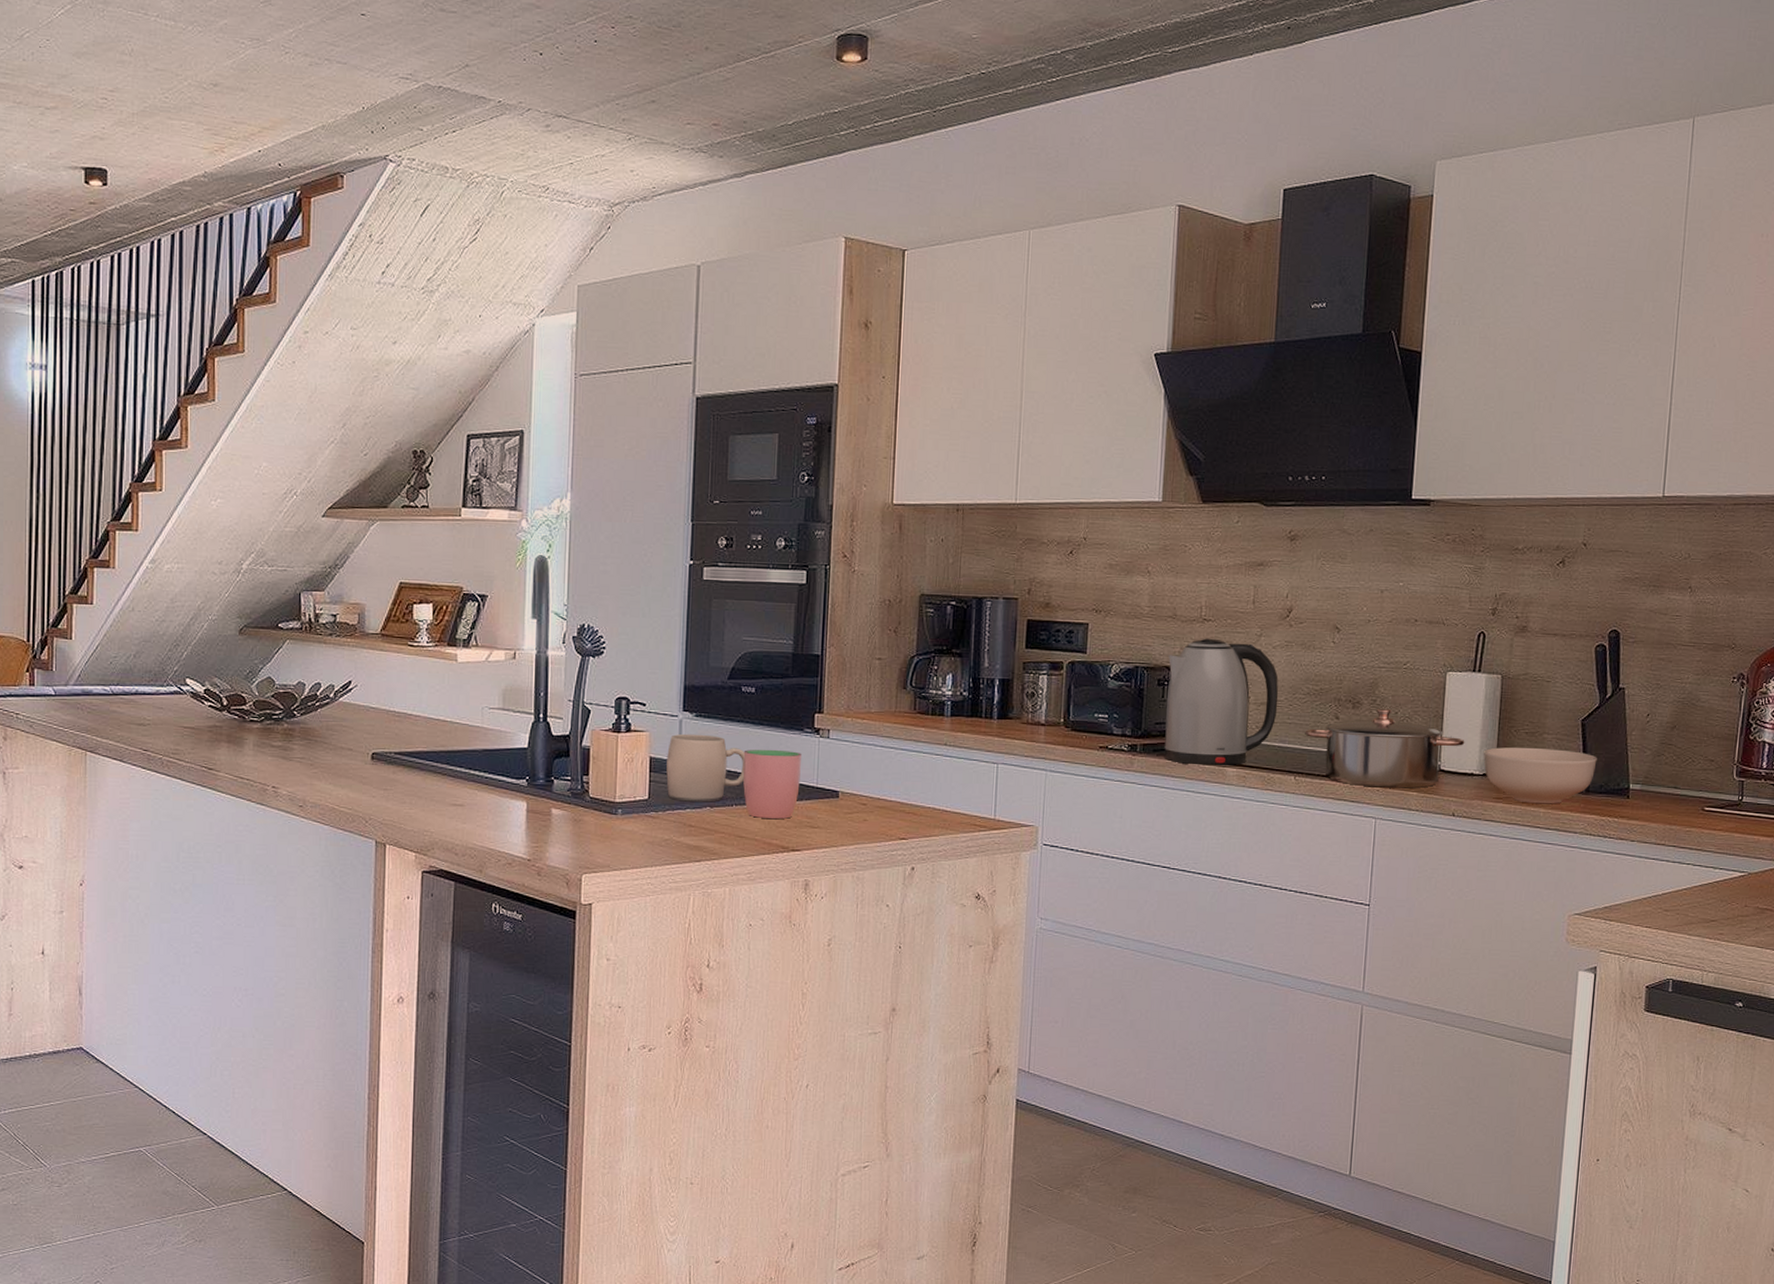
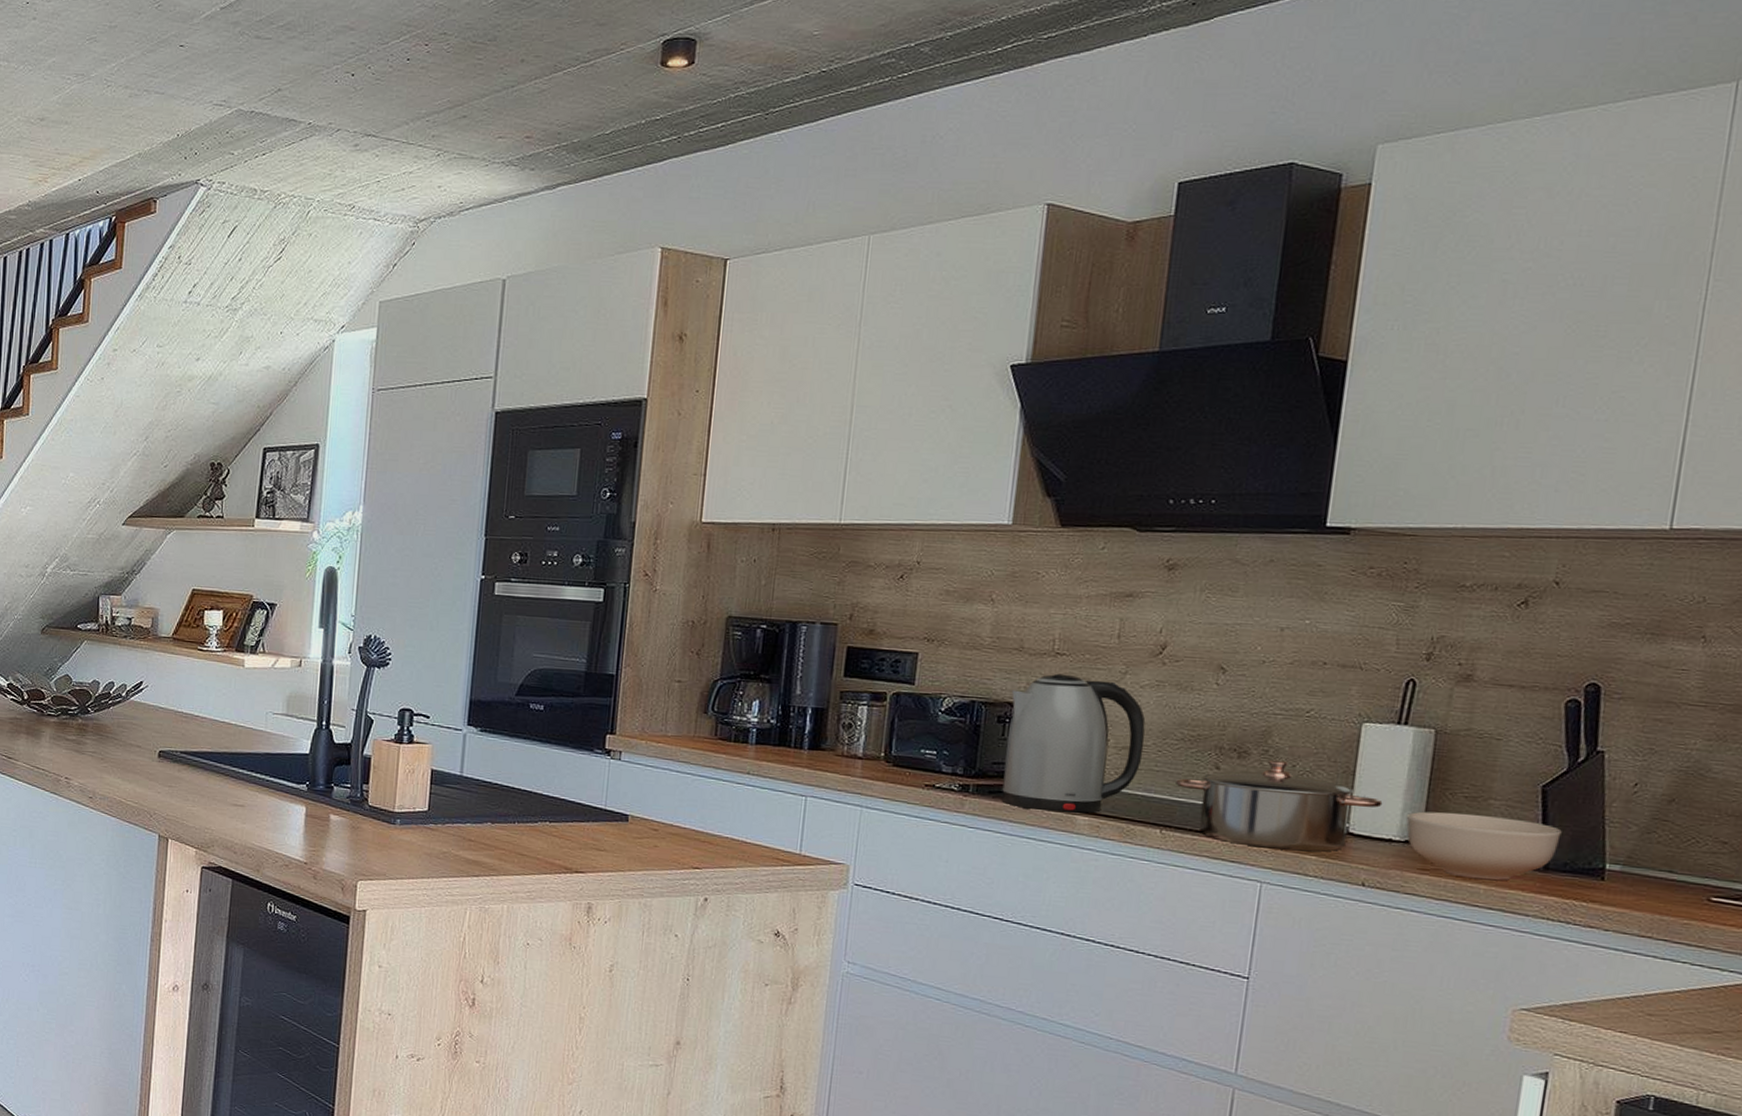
mug: present [666,733,745,804] -> none [447,748,530,819]
cup: present [742,749,803,819] -> none [526,767,591,840]

